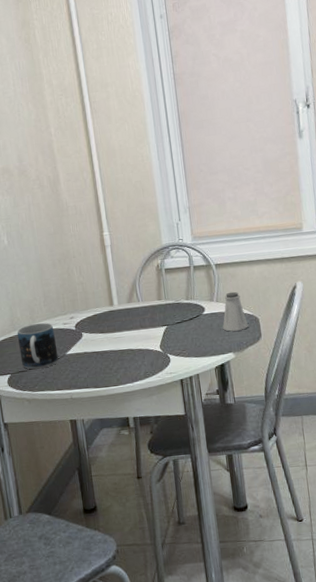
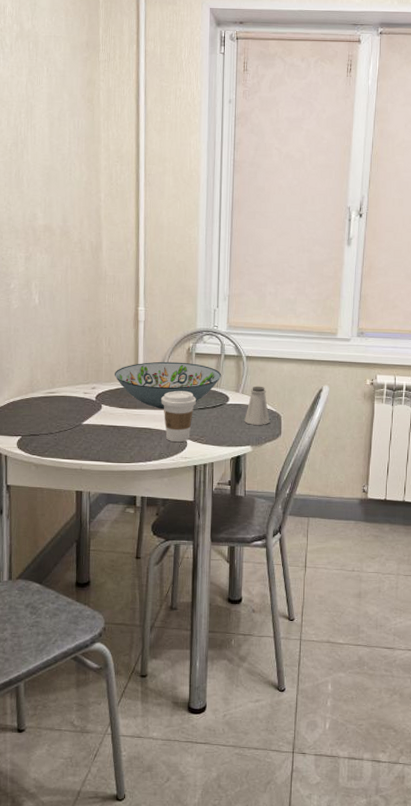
mug: present [17,323,58,370] -> none [34,389,74,435]
decorative bowl: none [90,279,194,329] -> present [115,361,222,409]
coffee cup: none [138,307,173,360] -> present [161,391,196,443]

